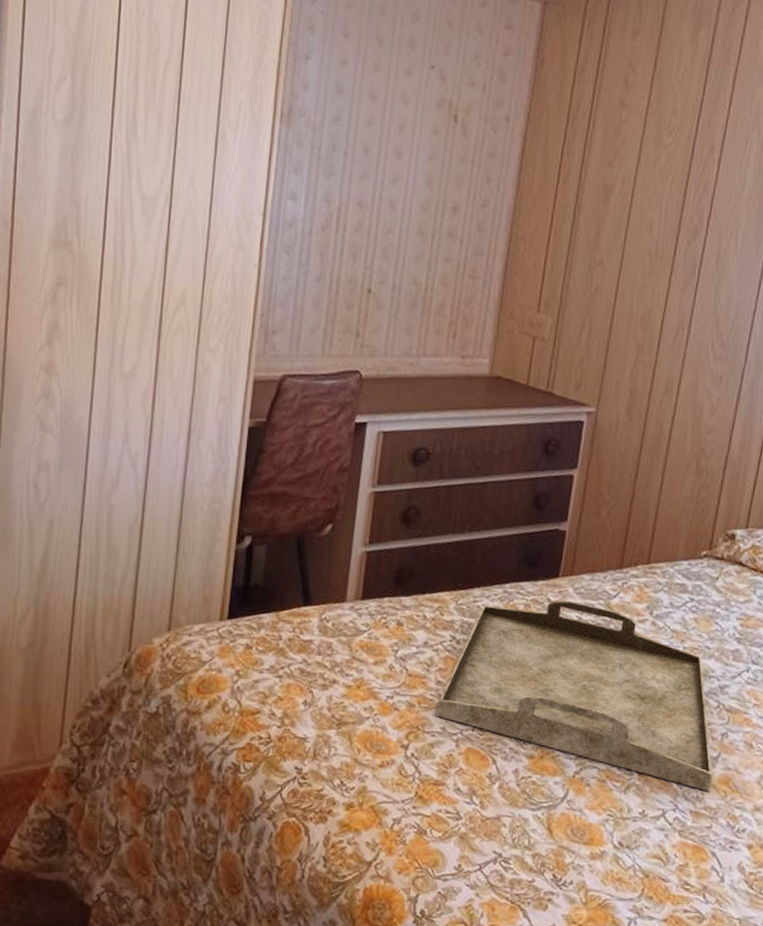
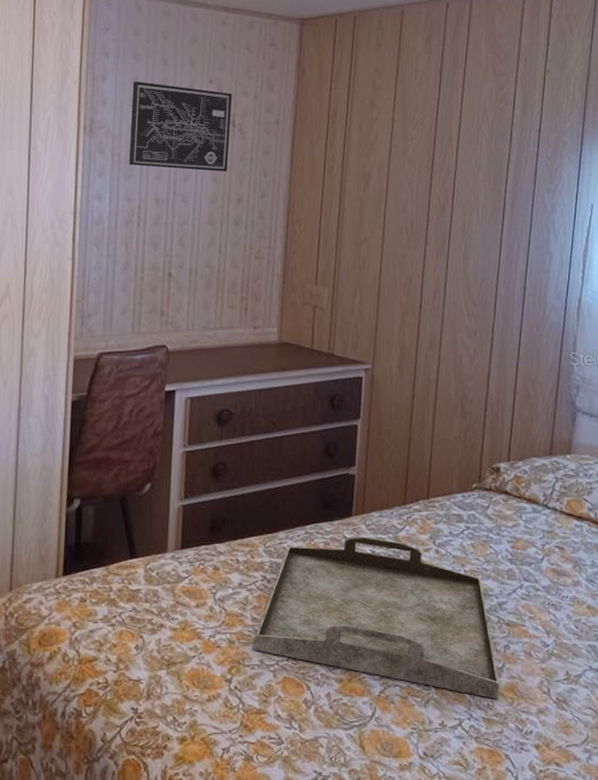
wall art: none [329,63,457,175] -> present [128,82,232,172]

